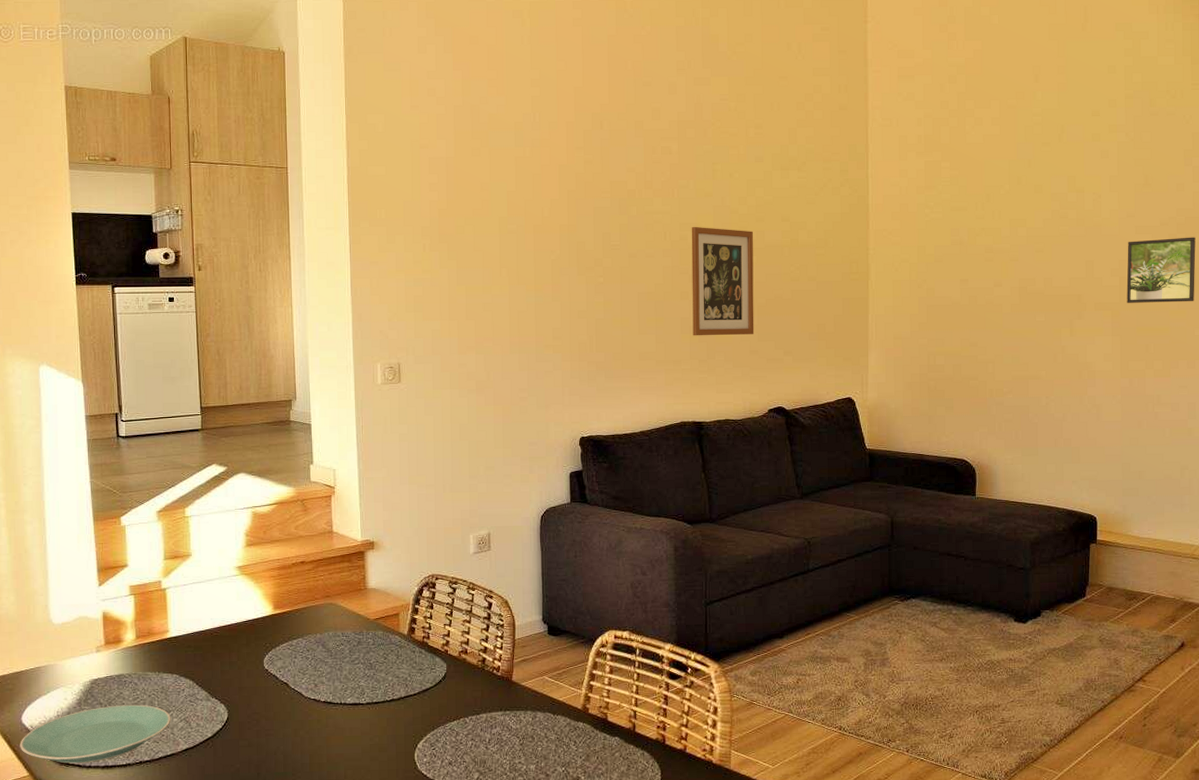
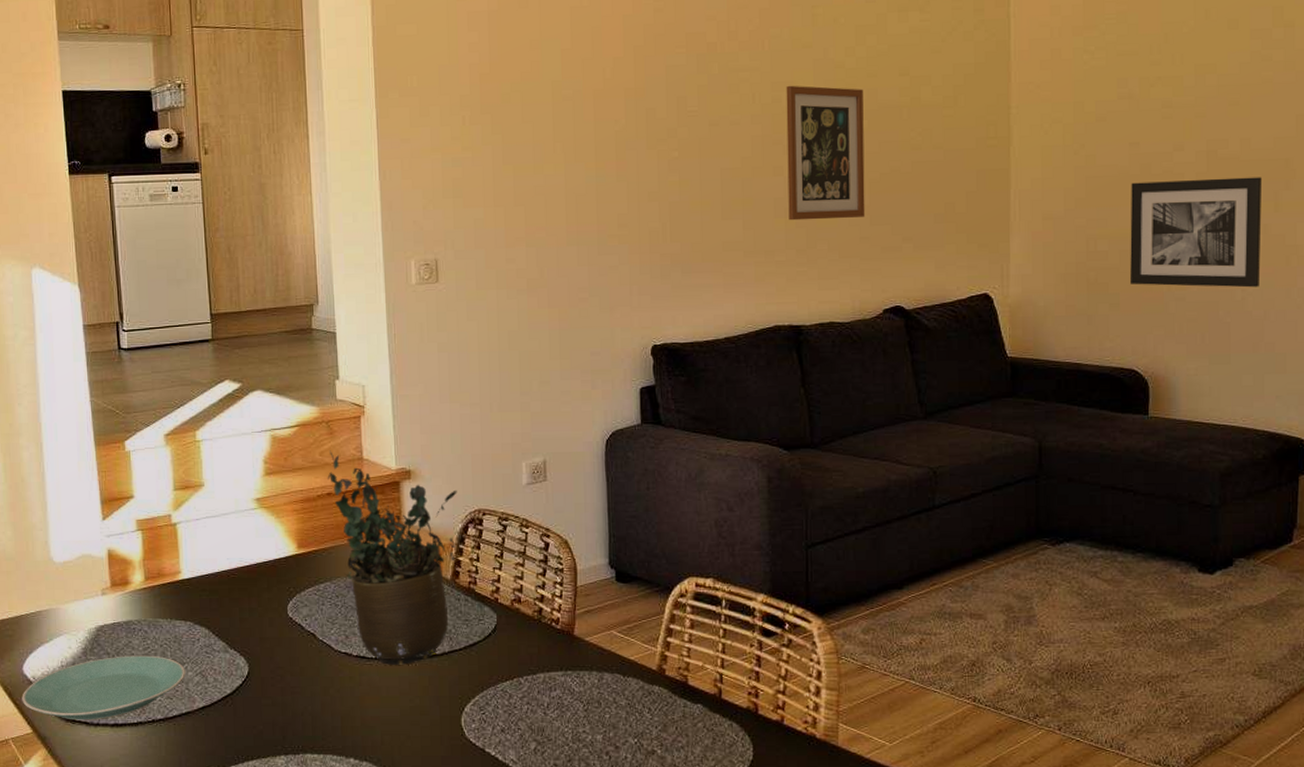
potted plant: none [301,525,414,709] -> present [327,450,457,665]
wall art: none [961,308,1061,395] -> present [1130,177,1263,288]

